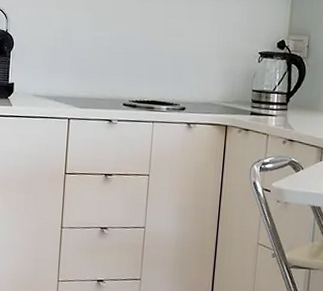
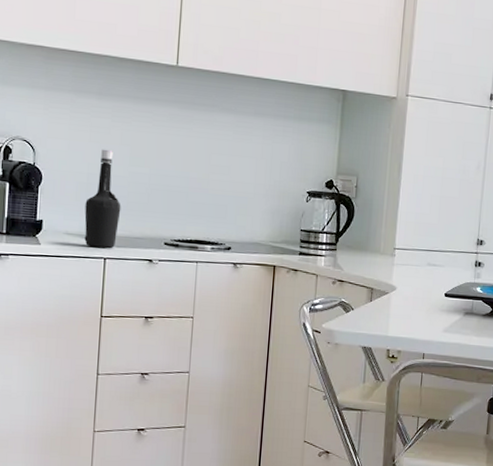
bottle: none [51,15,84,109] -> present [84,149,121,248]

